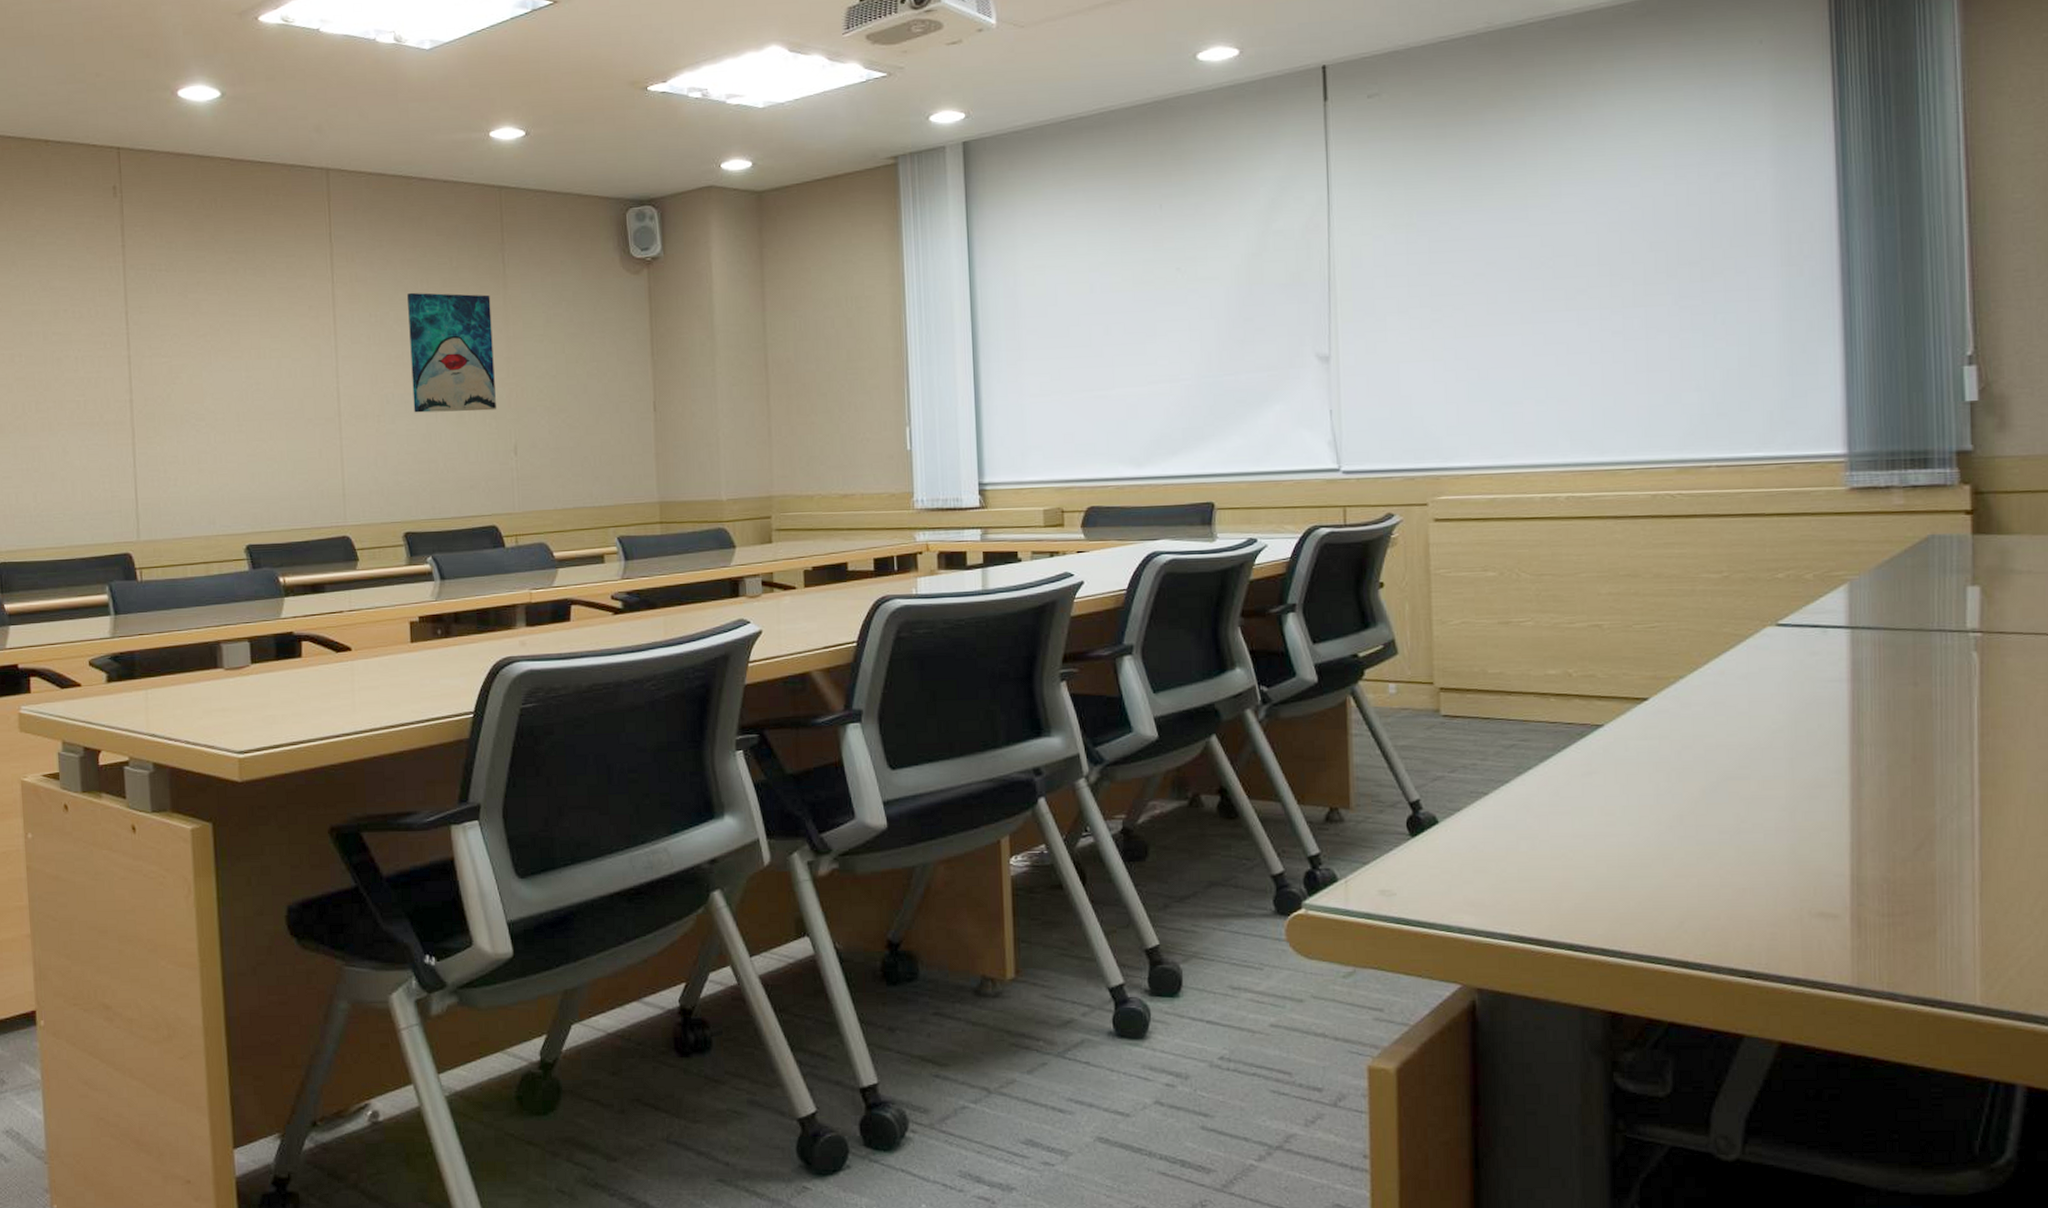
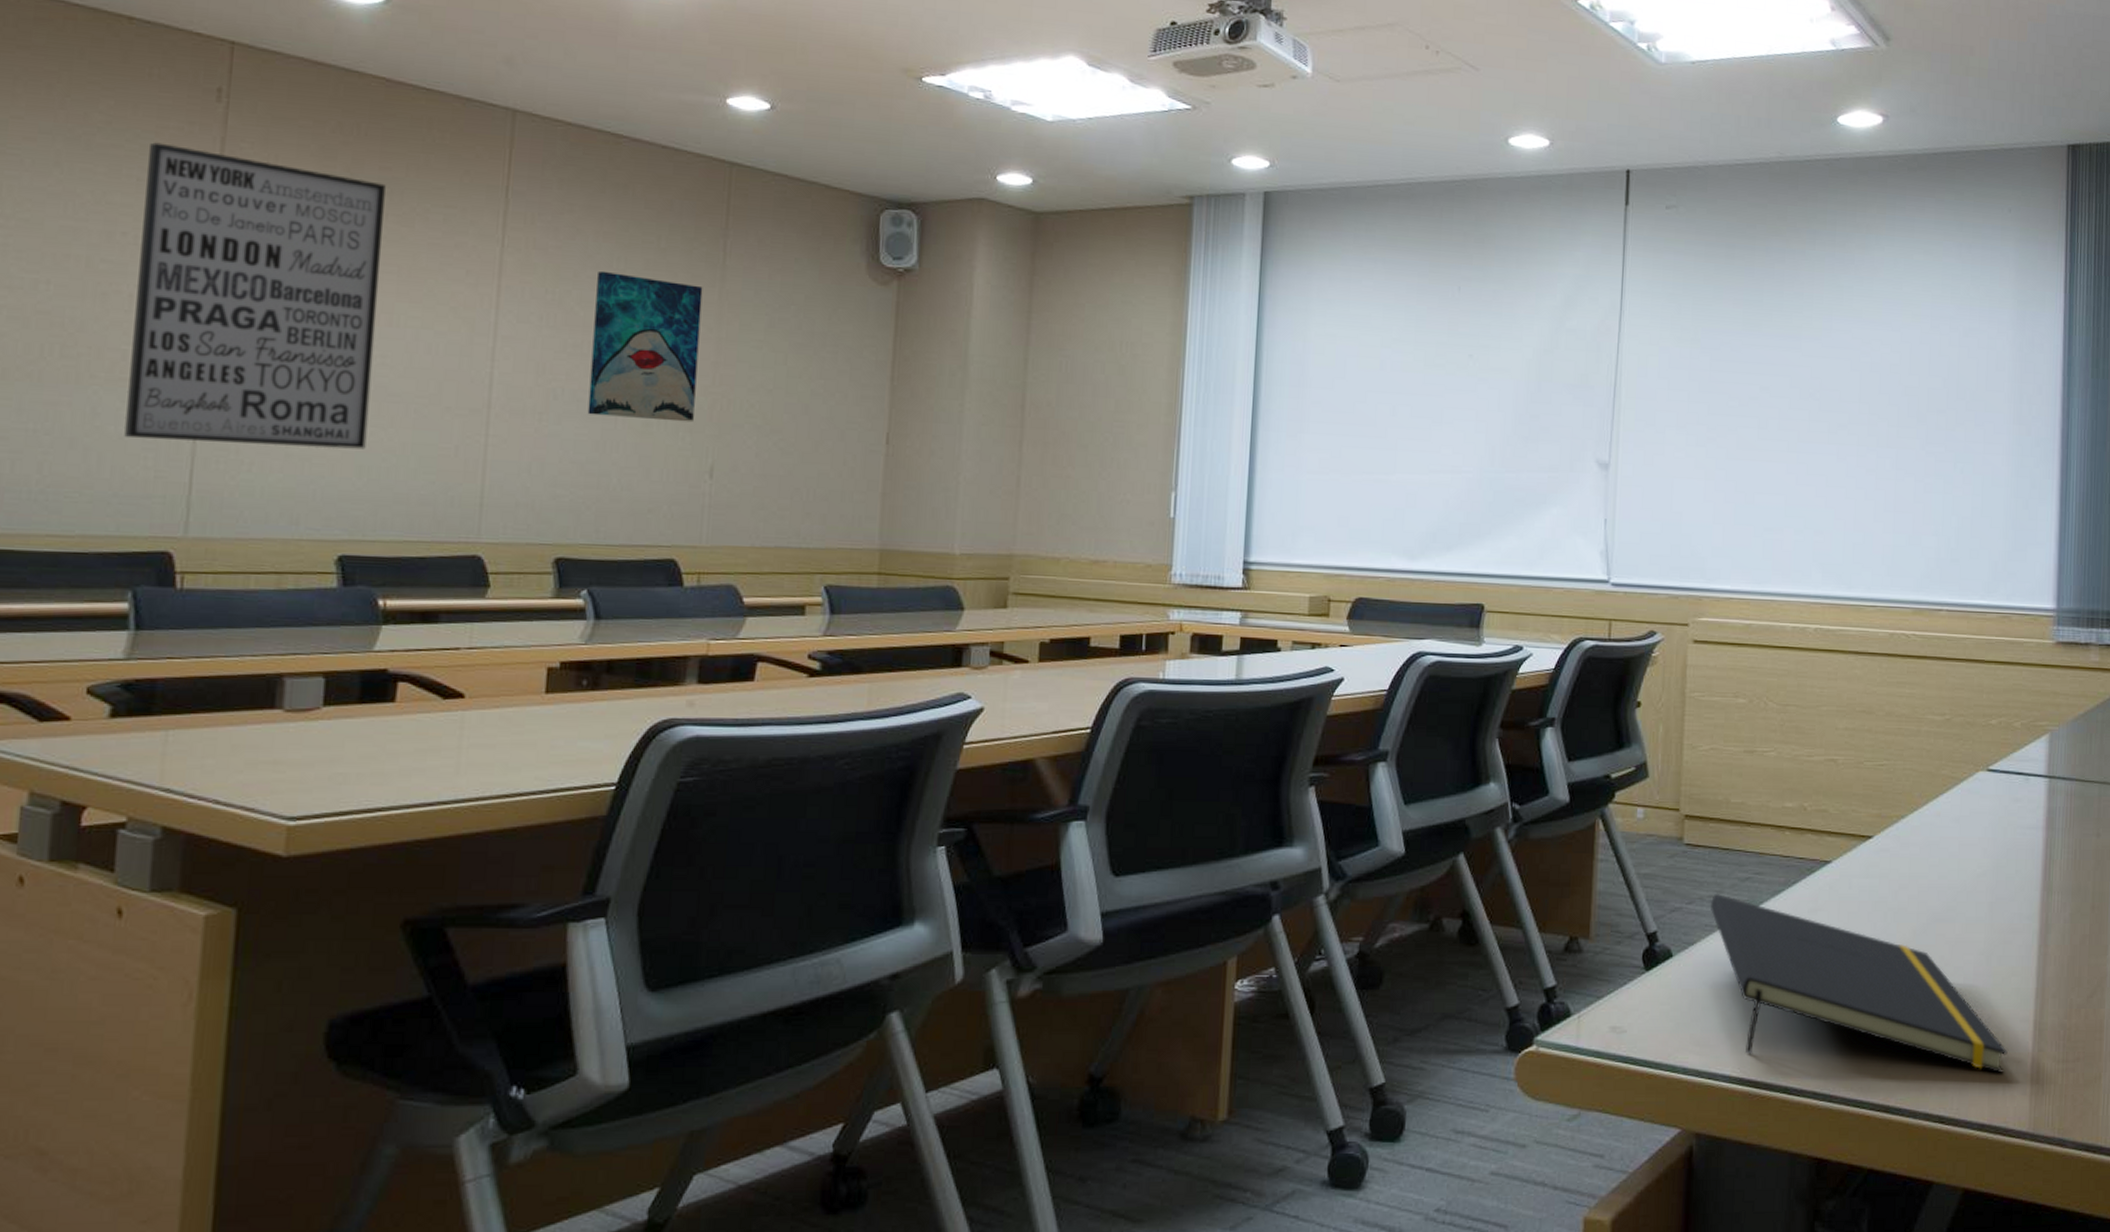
wall art: none [73,236,255,469] -> present [124,142,386,449]
notepad: none [1474,762,1821,929] -> present [1710,894,2008,1074]

